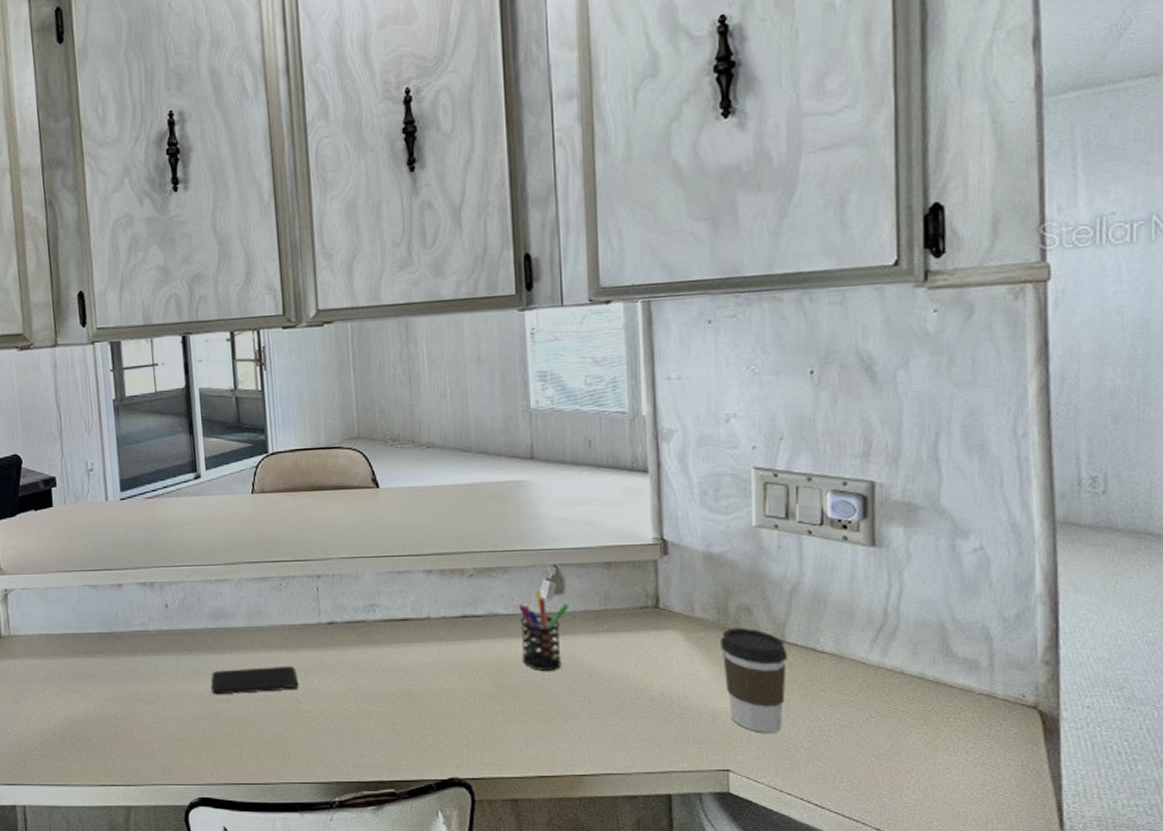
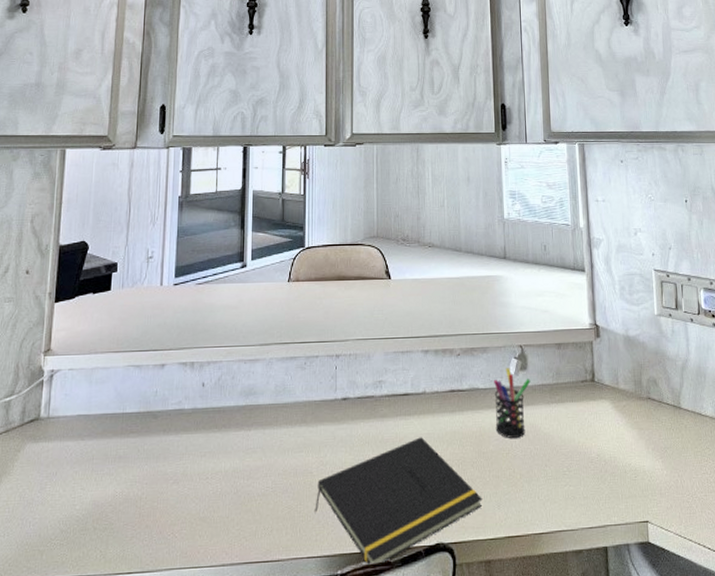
smartphone: present [211,665,299,695] -> none [235,440,314,472]
notepad: none [304,666,507,795] -> present [315,437,483,566]
coffee cup: present [720,627,788,733] -> none [637,396,684,487]

